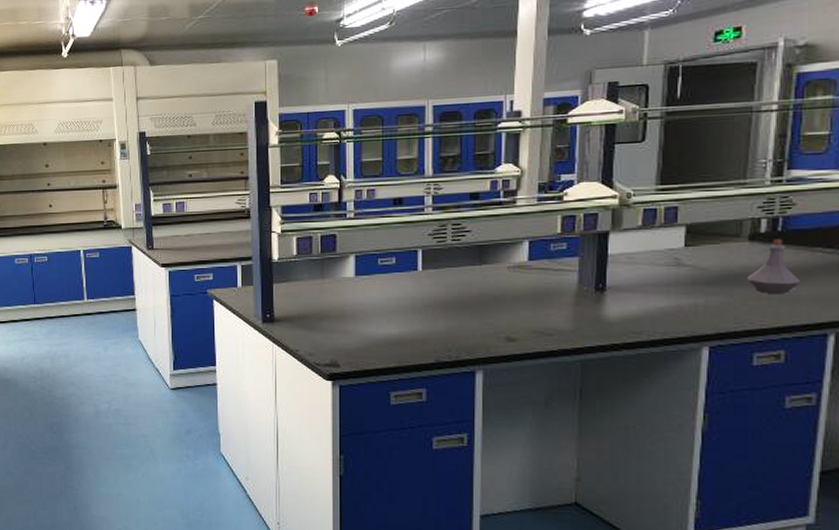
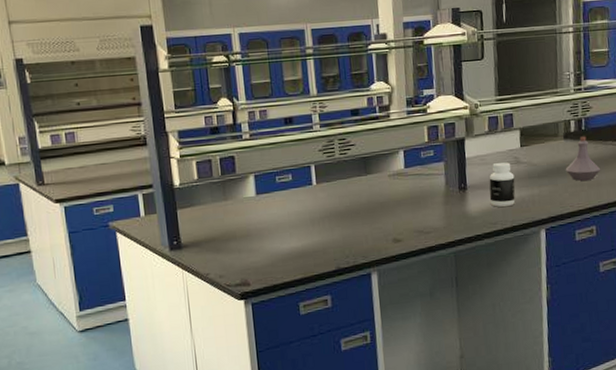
medicine bottle: none [635,262,672,316] -> present [489,162,516,208]

